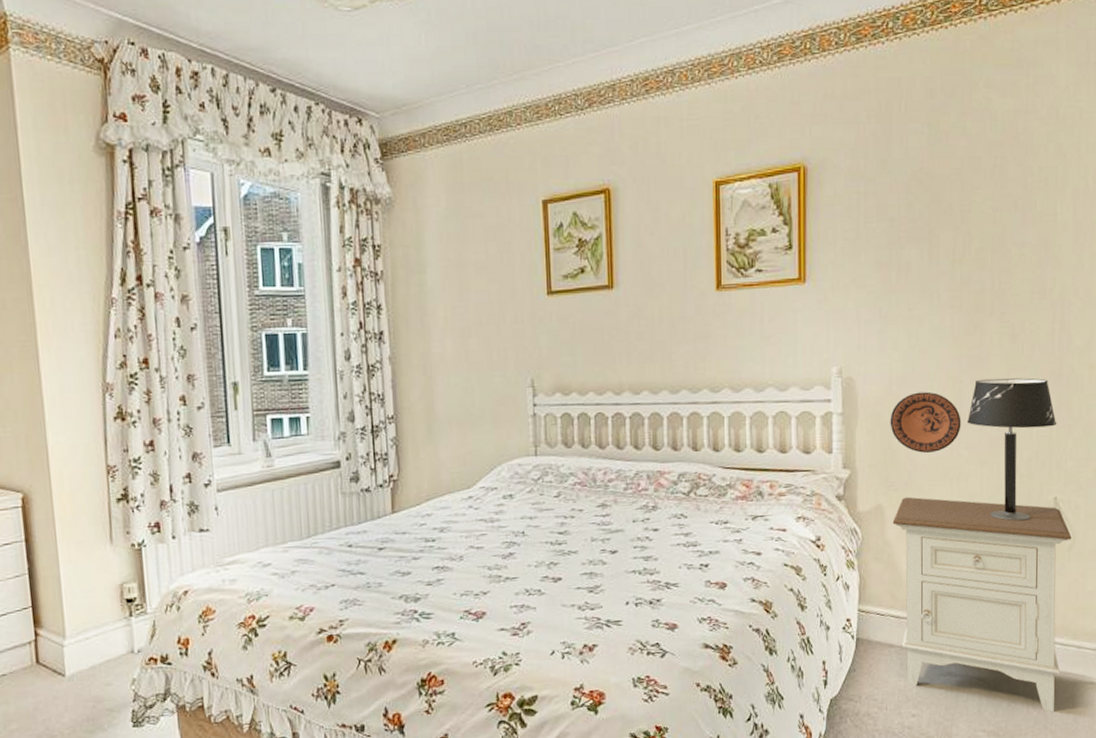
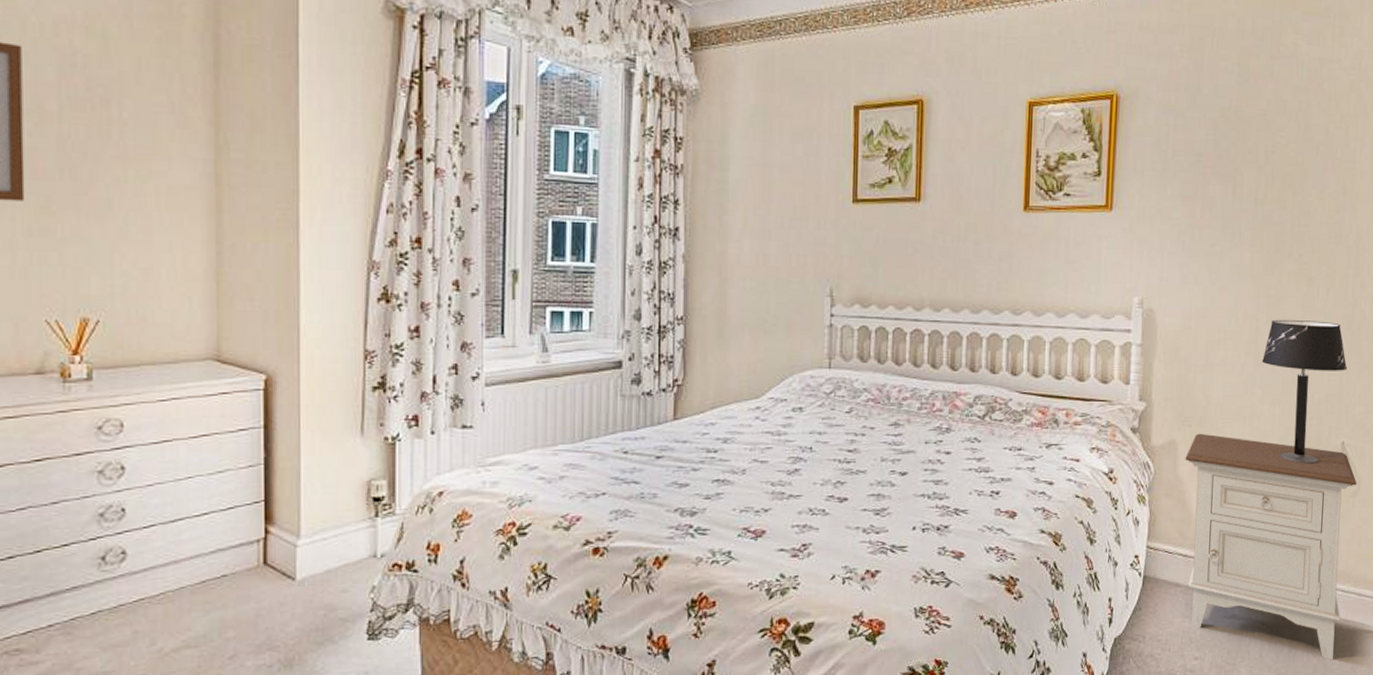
decorative plate: present [890,391,961,454] -> none [1187,328,1257,391]

